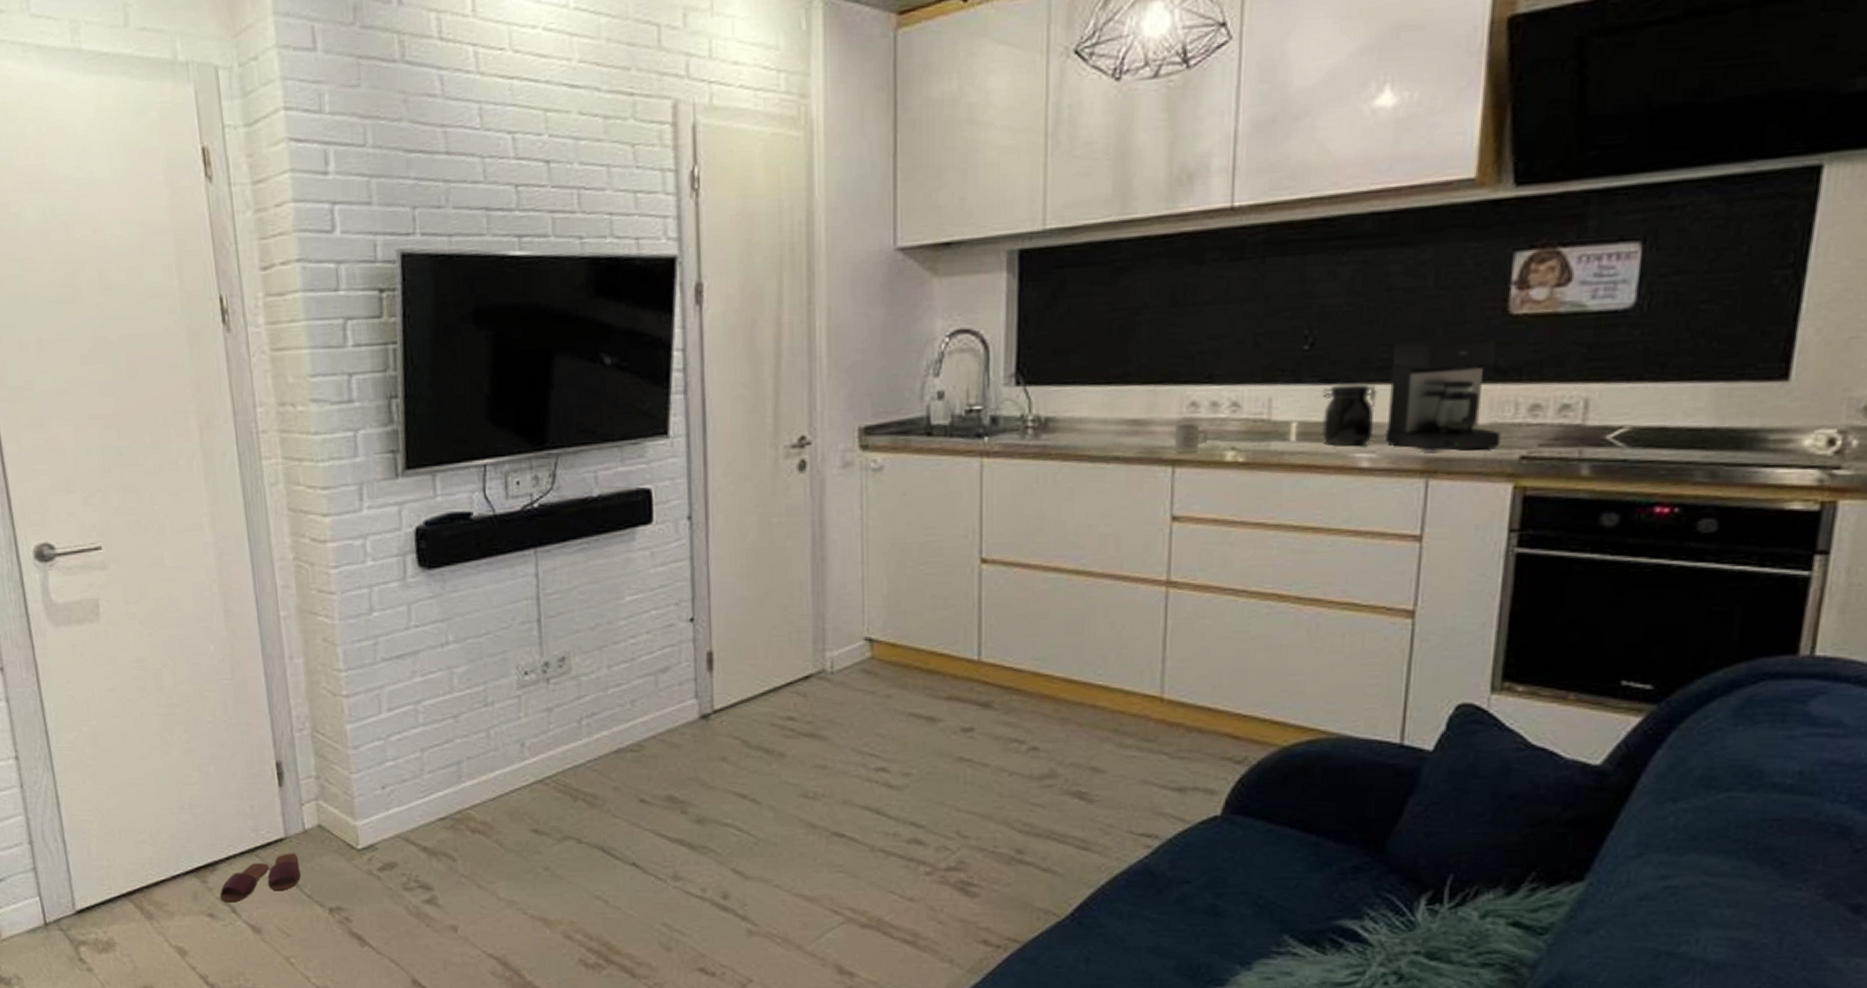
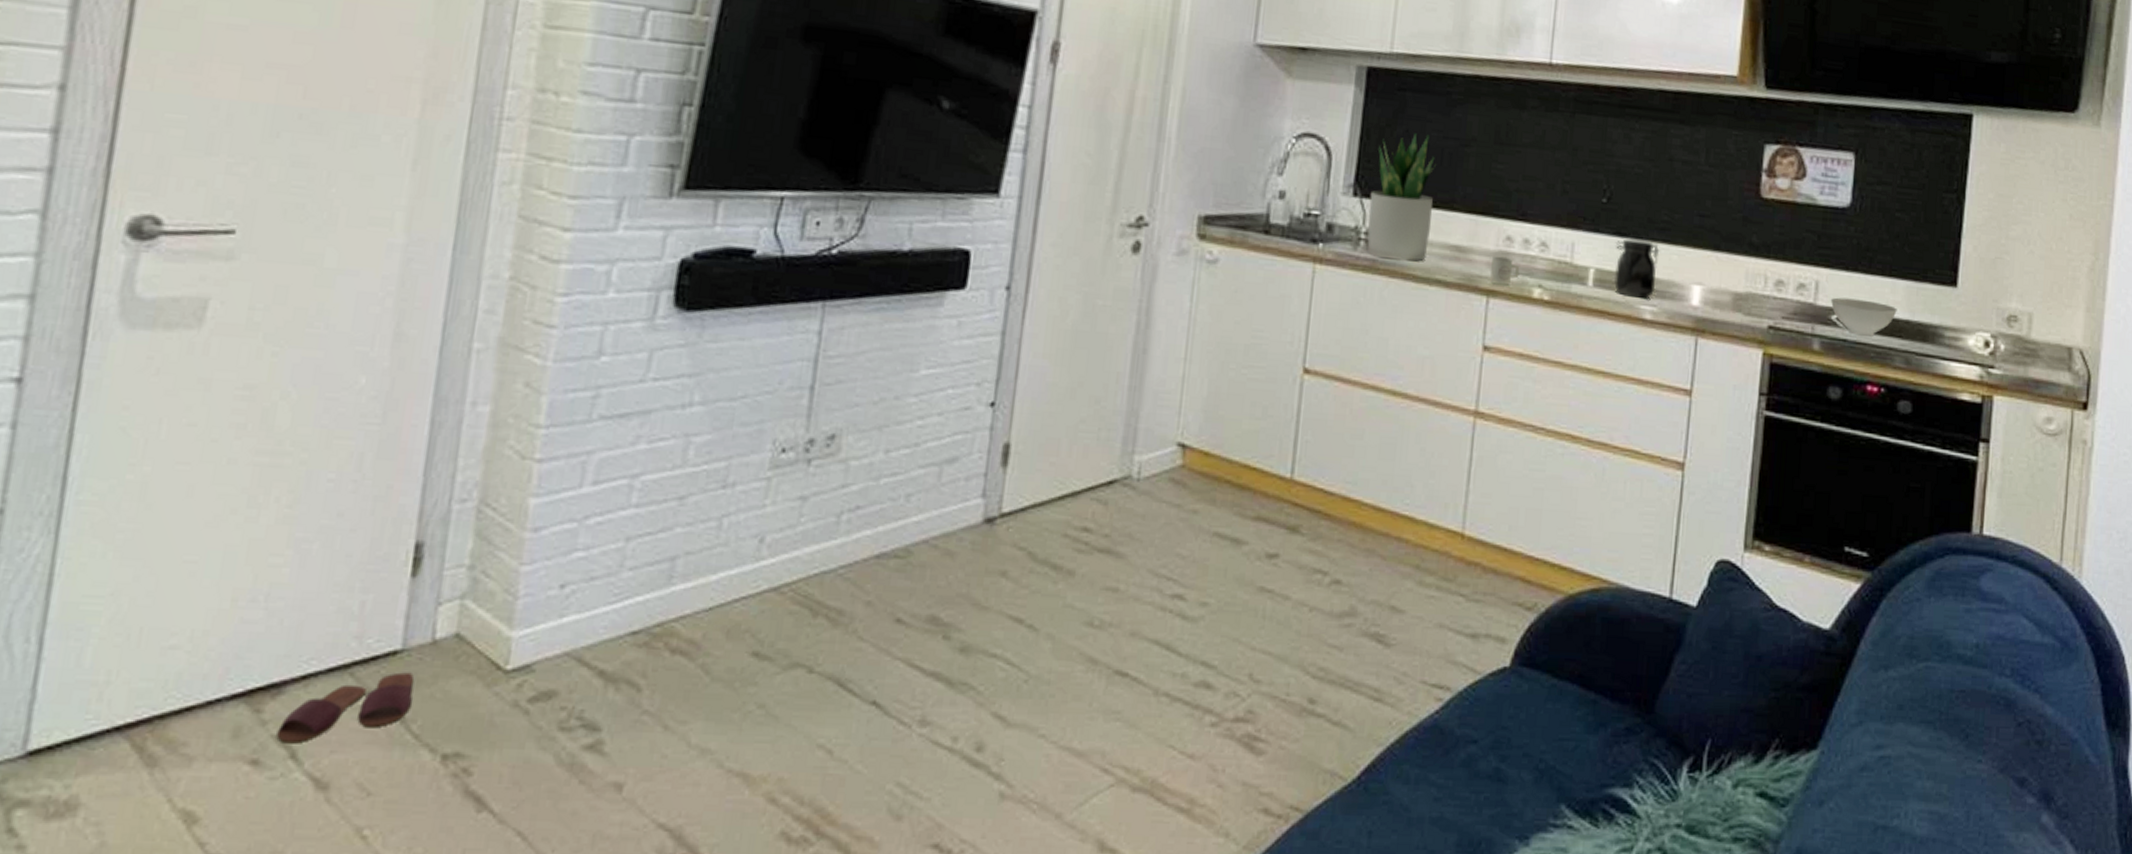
planter: none [1034,309,1105,443] -> present [1367,133,1436,262]
coffee maker: present [1385,336,1501,452] -> none [1665,207,1754,315]
bowl: none [1604,411,1700,454] -> present [1830,297,1897,337]

